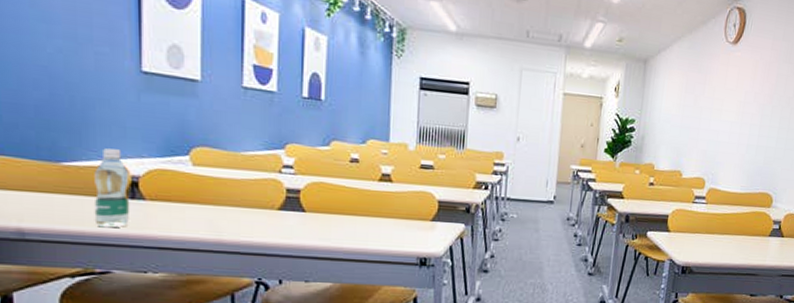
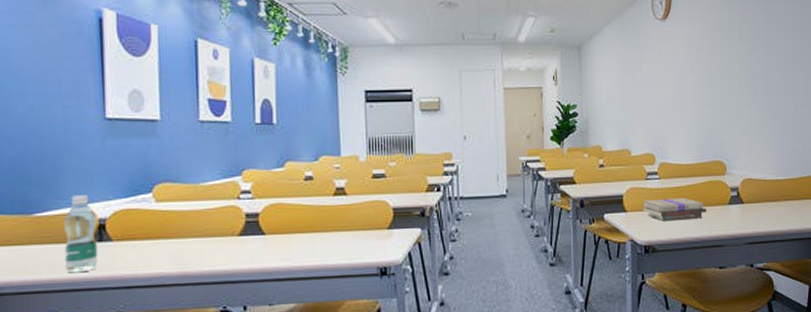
books: none [686,223,748,247] -> present [643,198,707,222]

